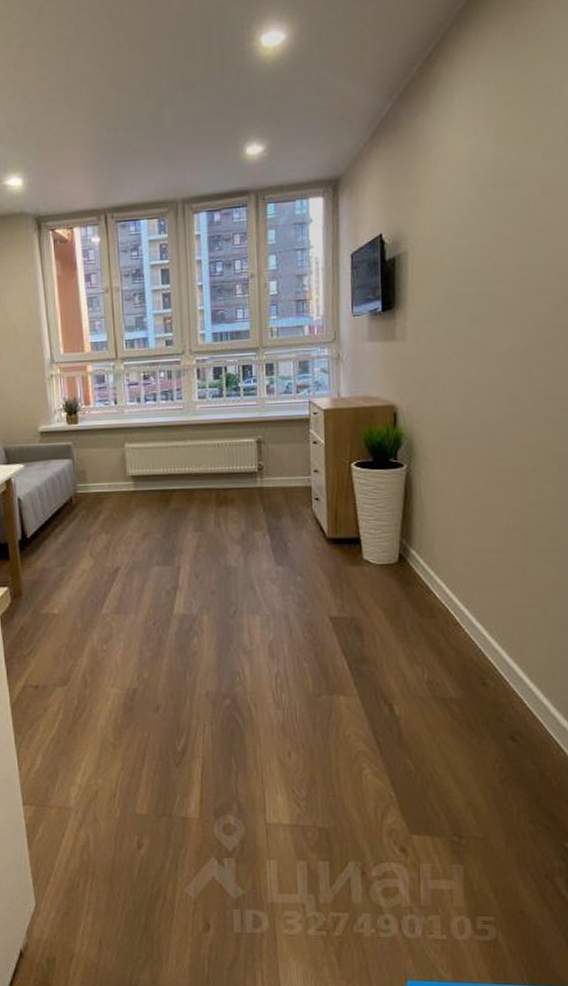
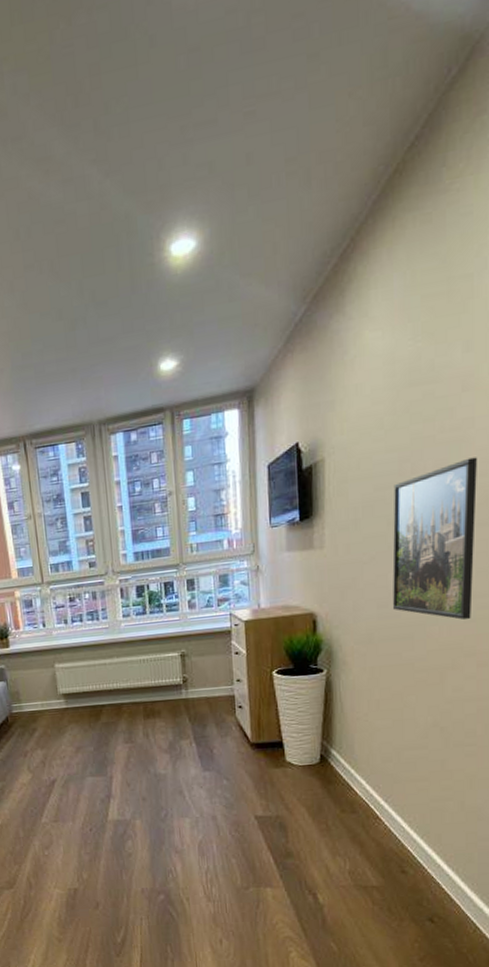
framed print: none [474,259,559,420] -> present [392,457,478,620]

